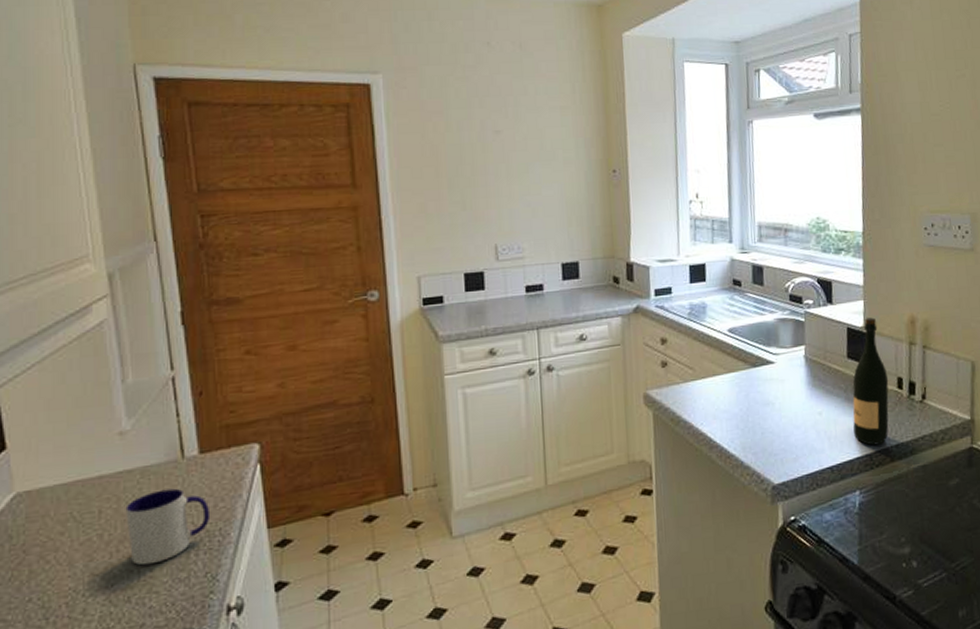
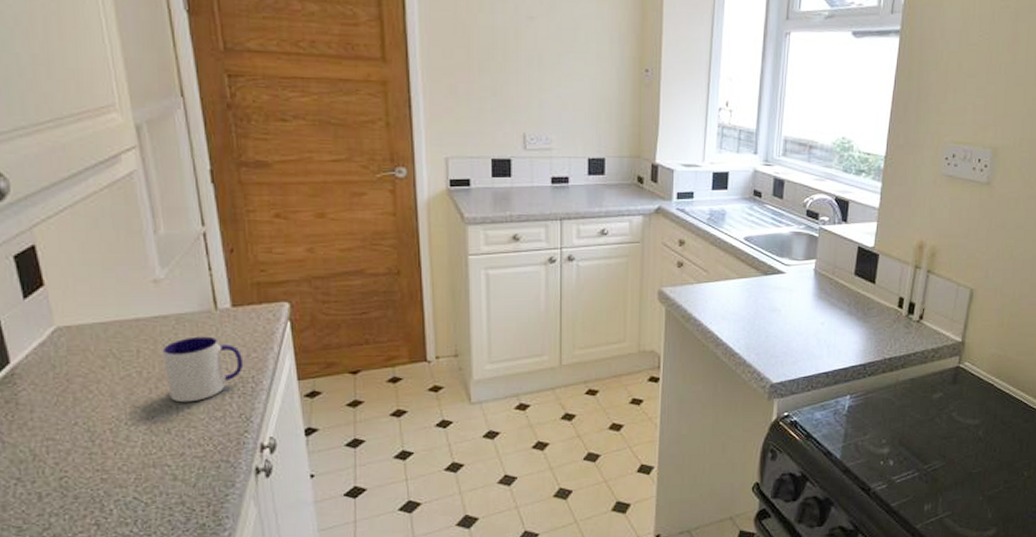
wine bottle: present [852,317,889,446] -> none [852,239,891,357]

